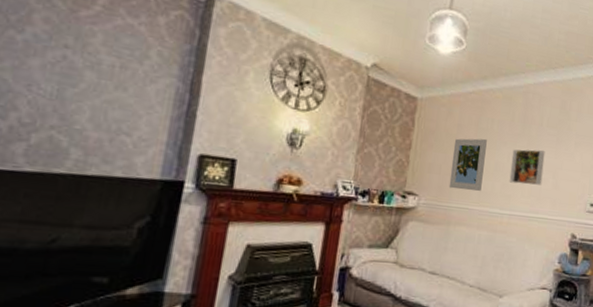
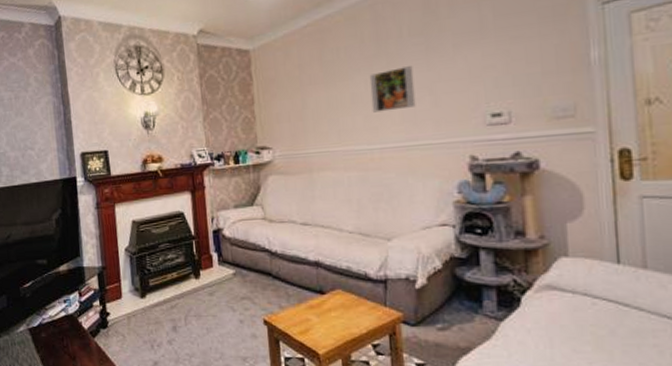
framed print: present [448,138,487,191] -> none [298,71,340,134]

